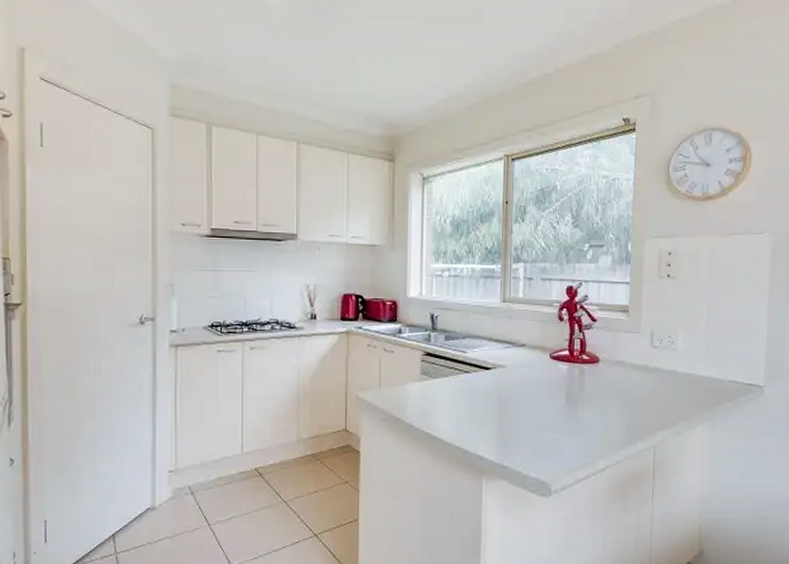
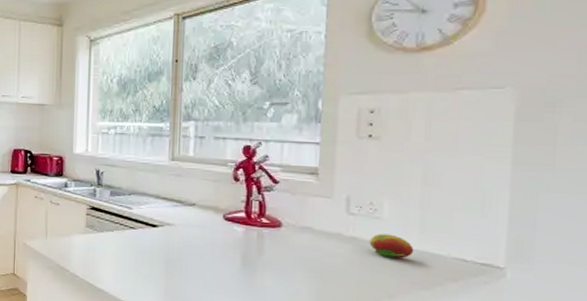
fruit: none [668,363,701,384] -> present [369,233,414,259]

